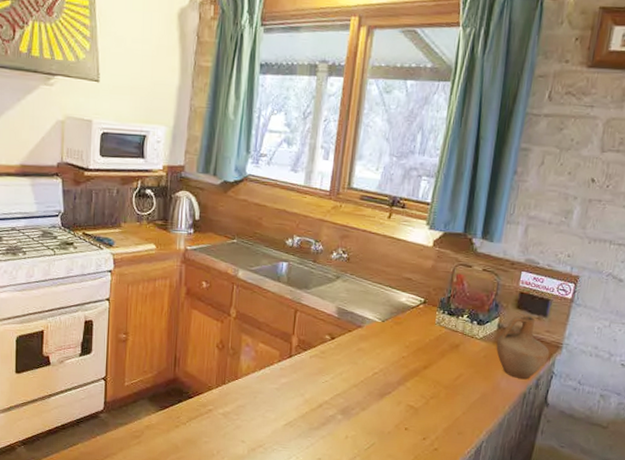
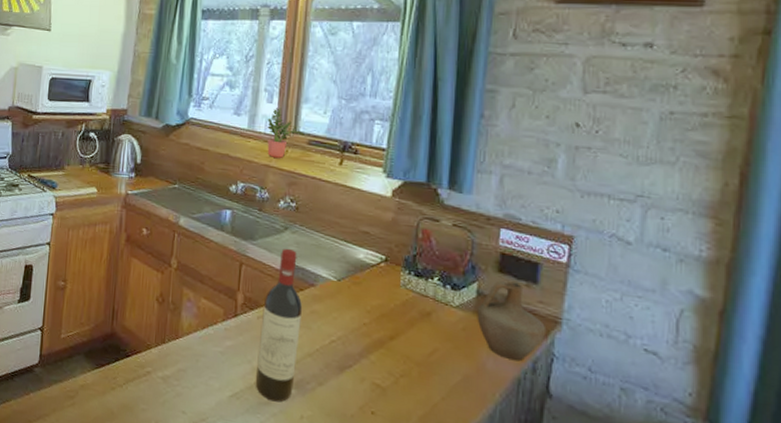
wine bottle: none [307,295,351,427] -> present [255,248,303,402]
potted plant: none [322,164,358,213] -> present [267,108,305,158]

